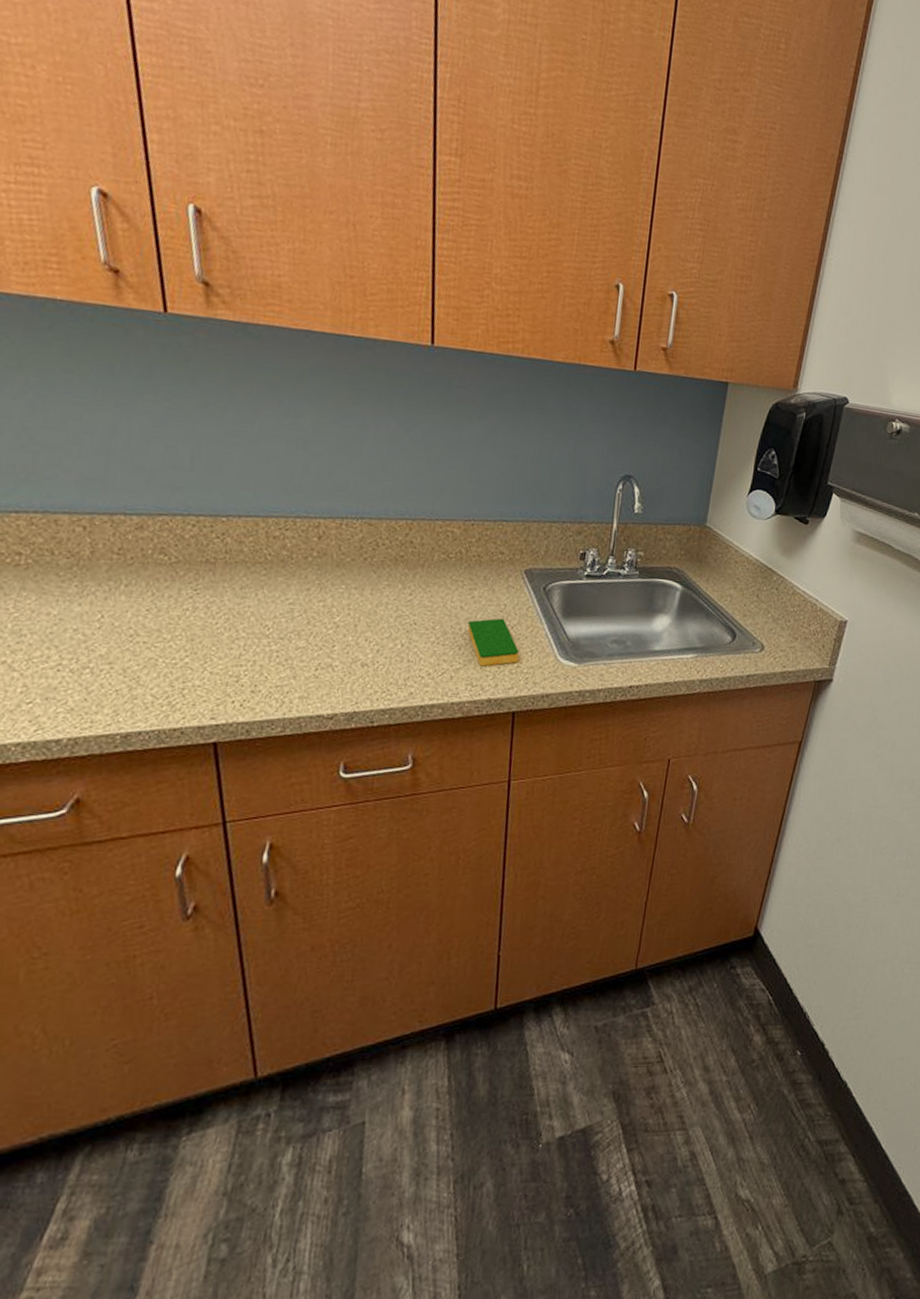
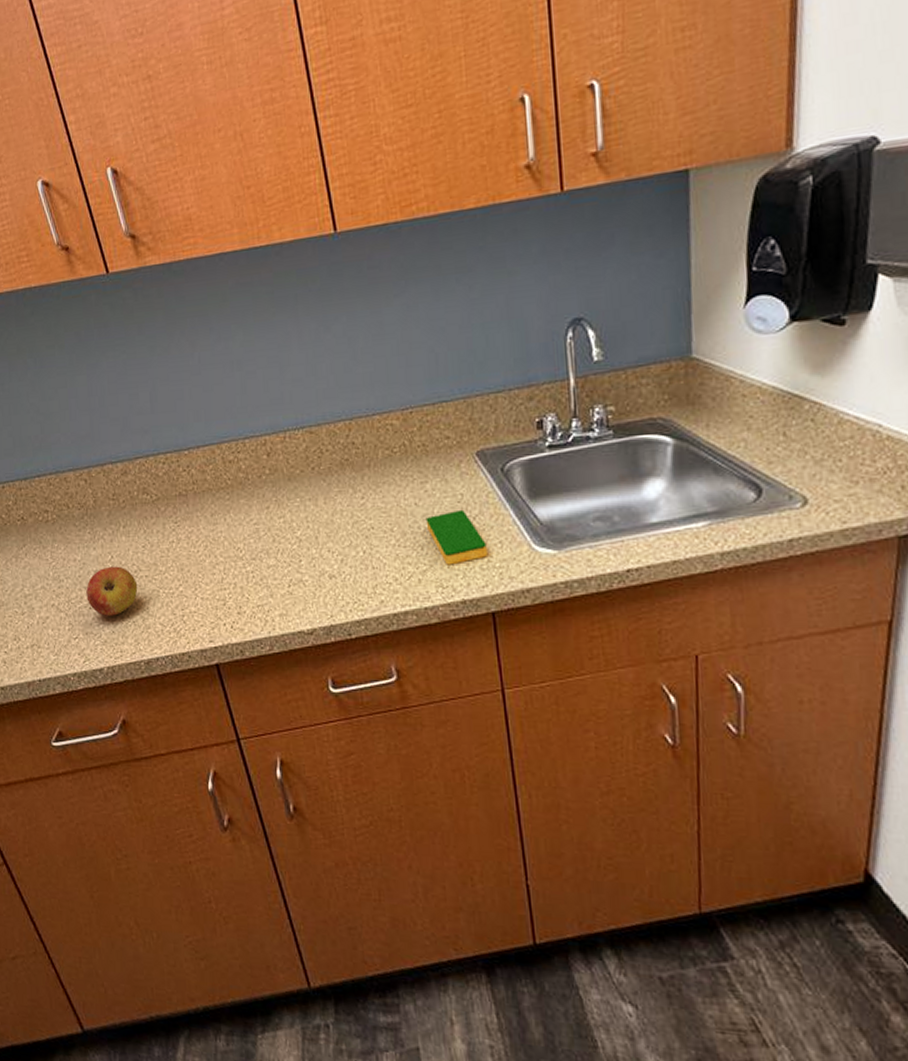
apple: none [55,626,131,682] -> present [86,566,138,616]

